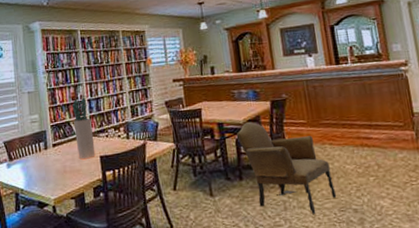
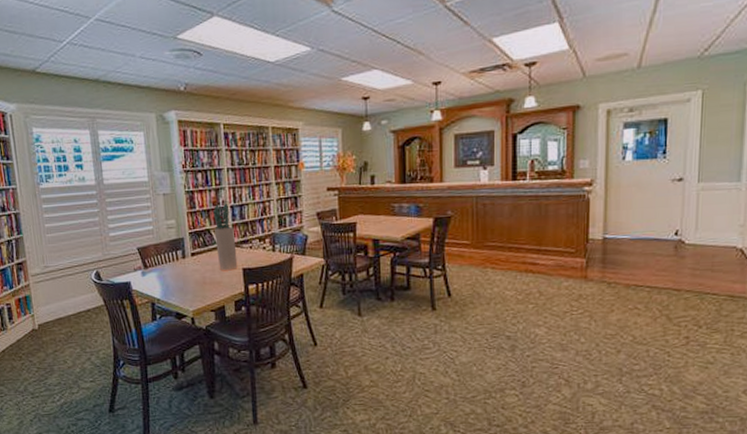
armchair: present [236,122,337,214] -> none [392,240,491,339]

